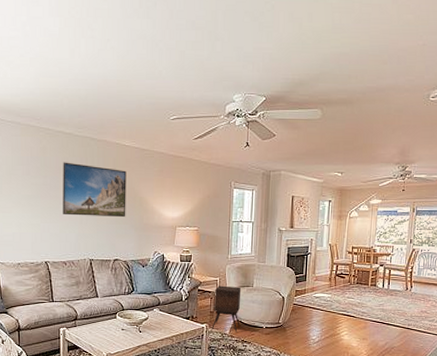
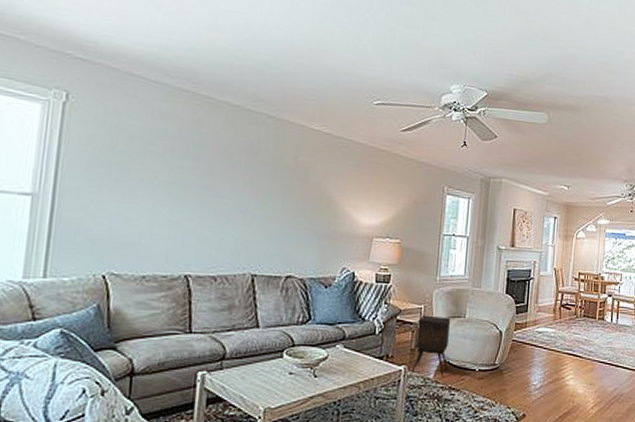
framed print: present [63,162,127,218] -> none [218,142,313,221]

